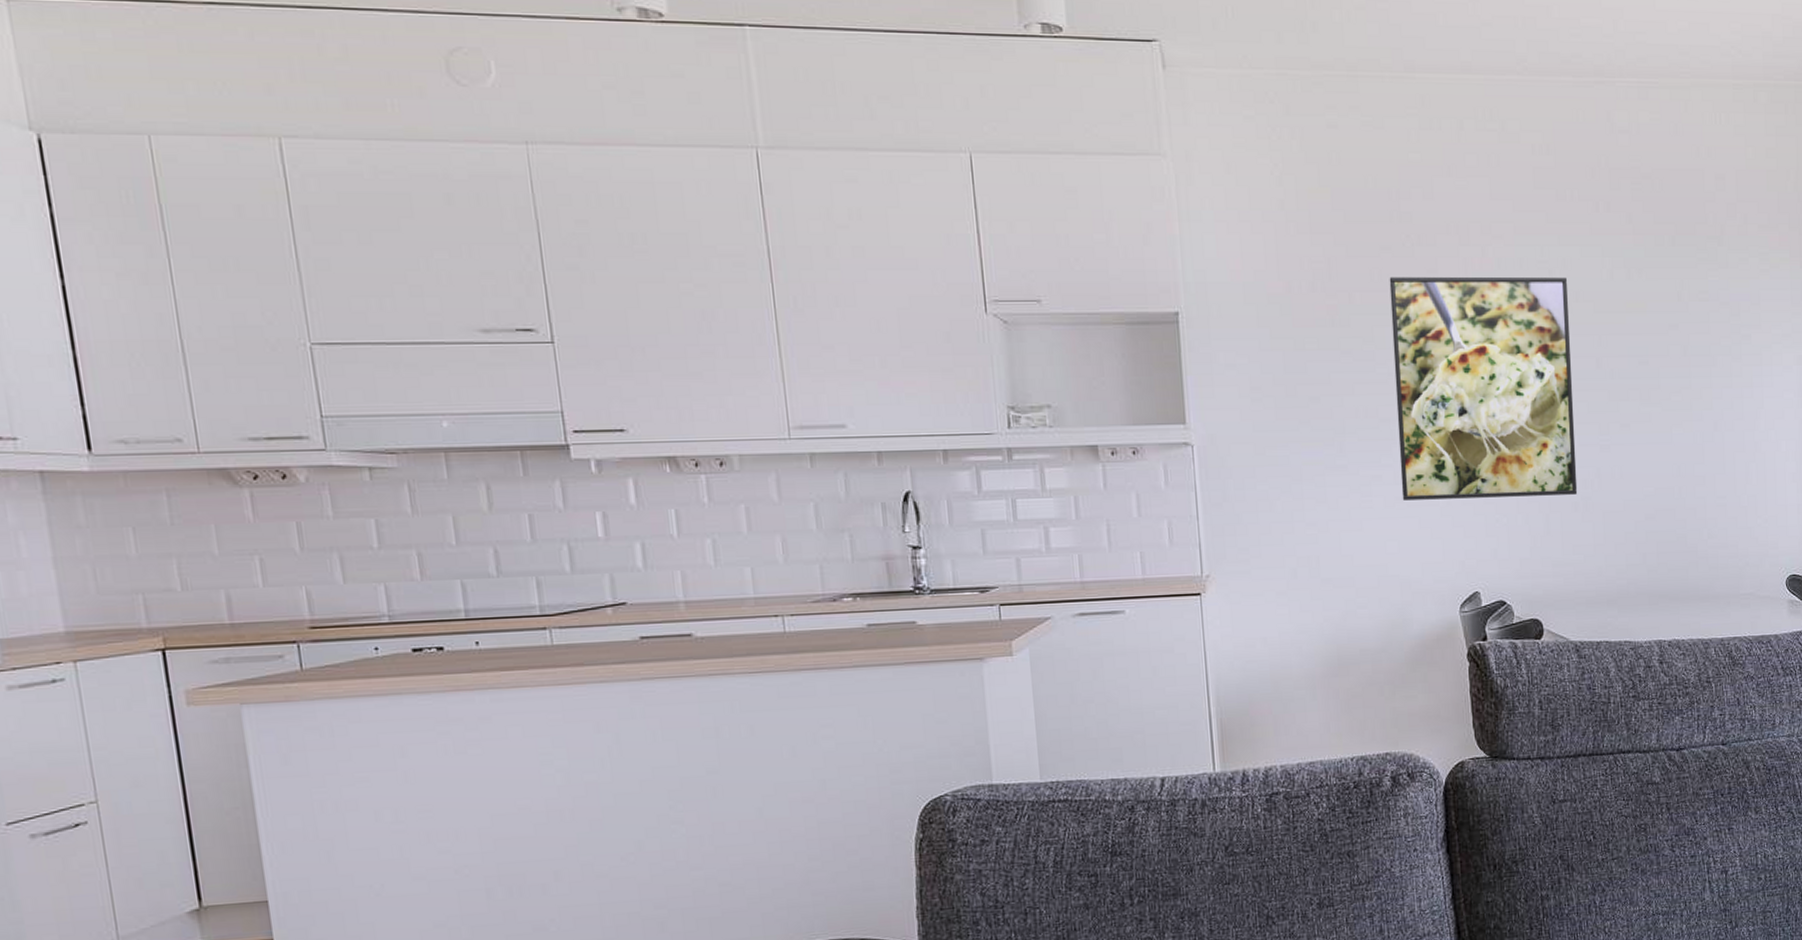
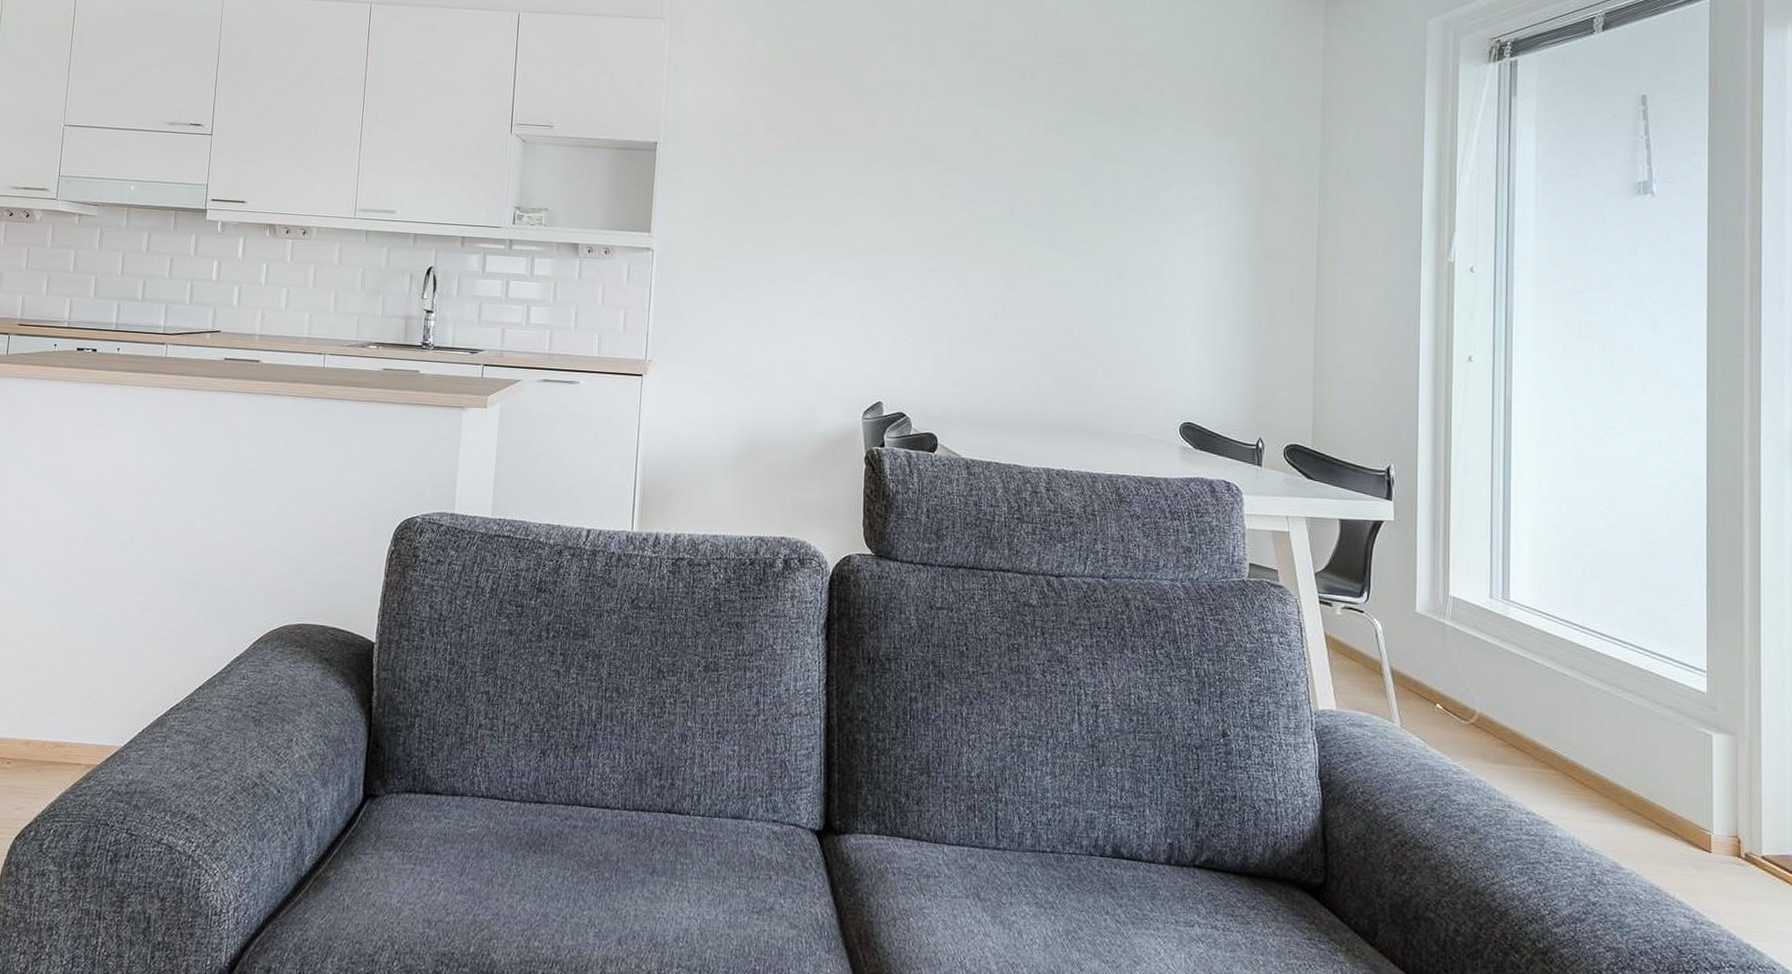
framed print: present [1389,276,1578,500] -> none [822,124,991,324]

